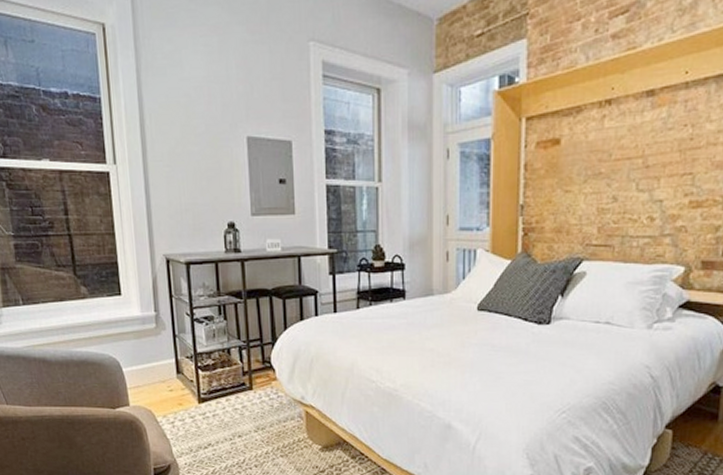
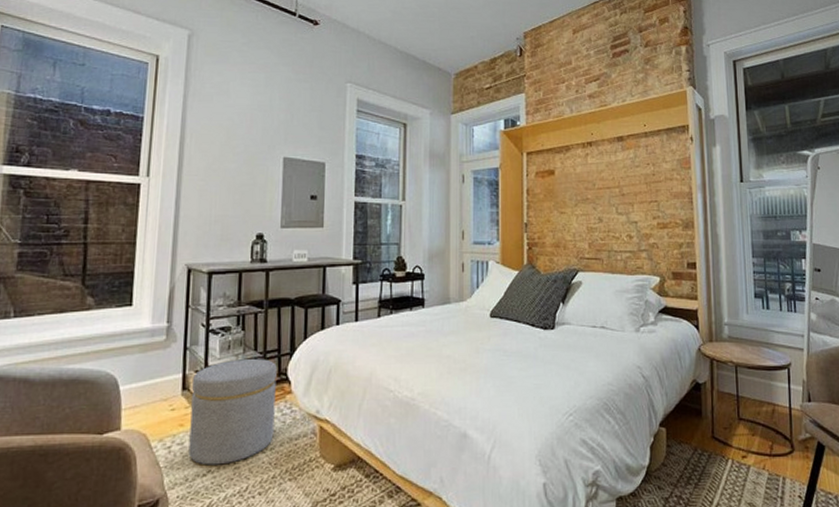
ottoman: none [184,346,264,440] -> present [188,358,277,465]

